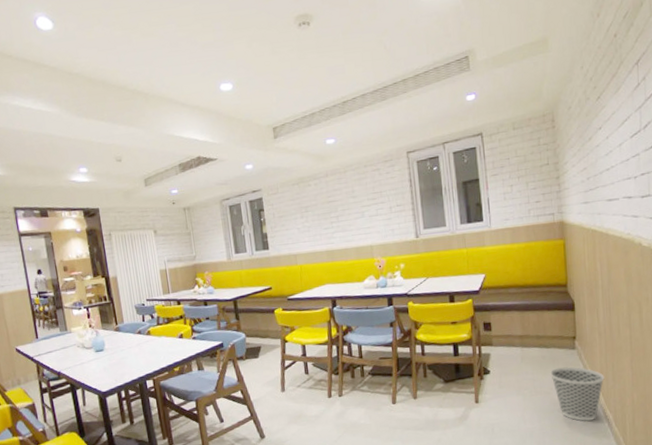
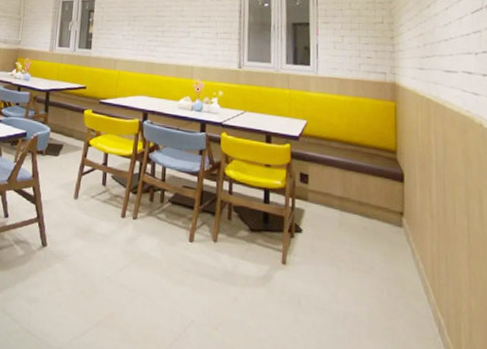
wastebasket: present [550,367,605,421] -> none [372,244,436,321]

